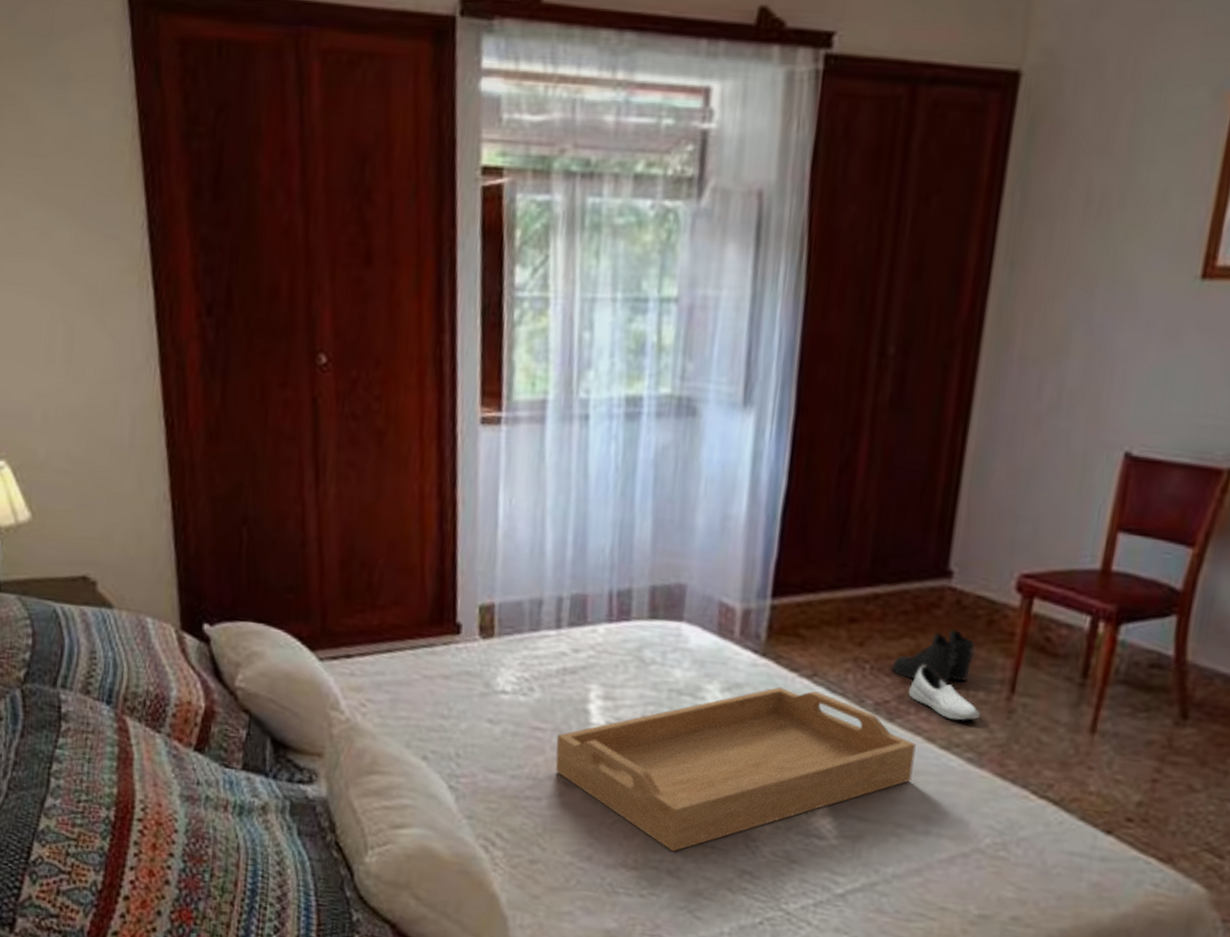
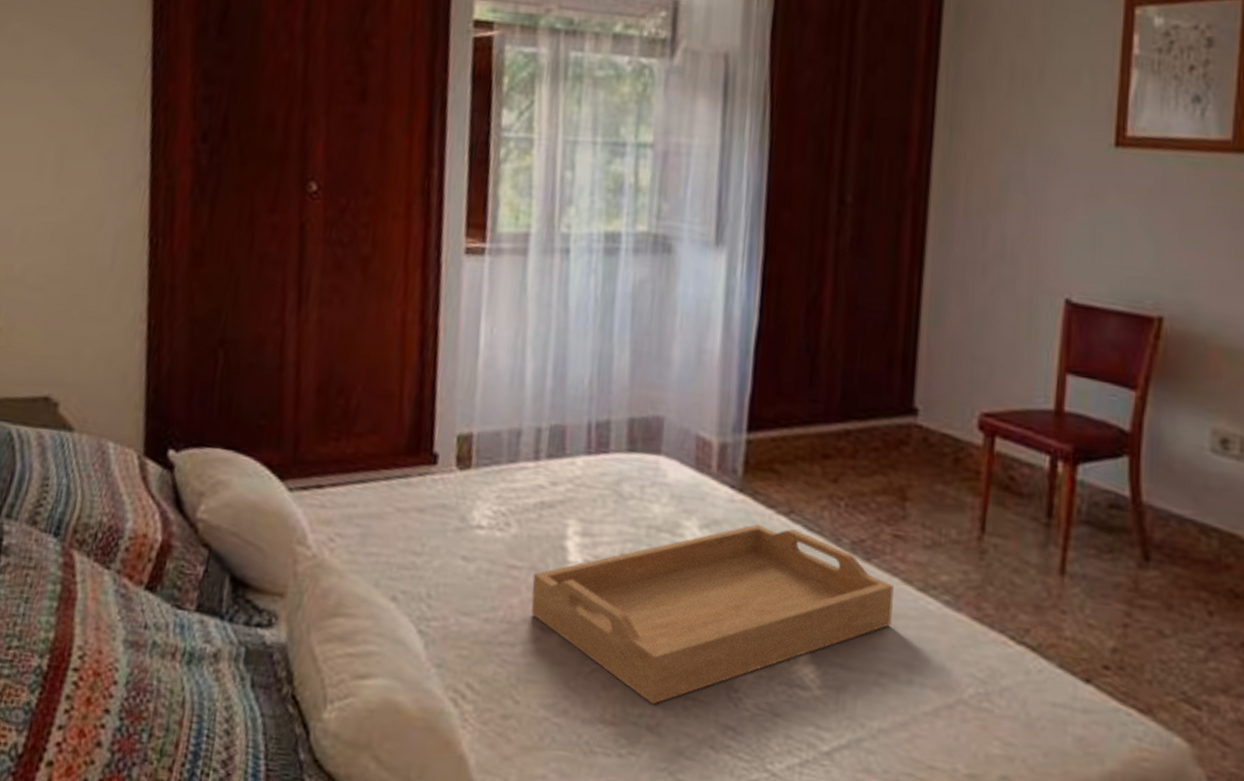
boots: present [891,629,976,686] -> none [865,467,945,524]
shoe: present [908,664,981,721] -> none [883,502,955,561]

